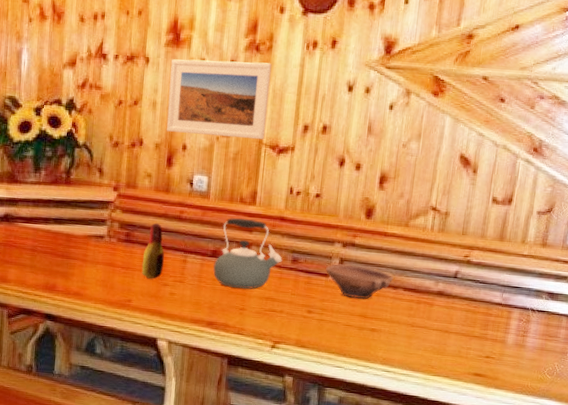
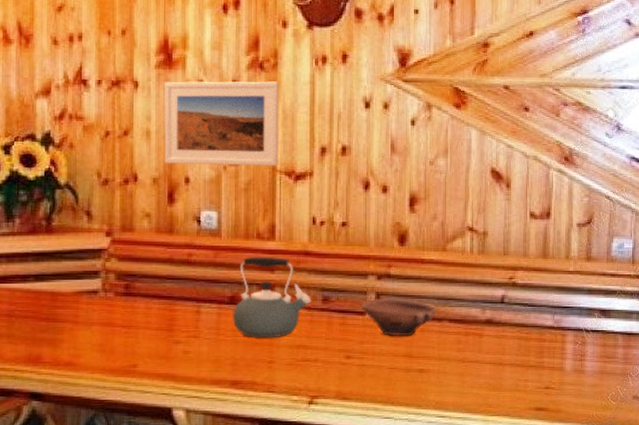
bottle: present [141,222,165,279] -> none [147,270,174,337]

